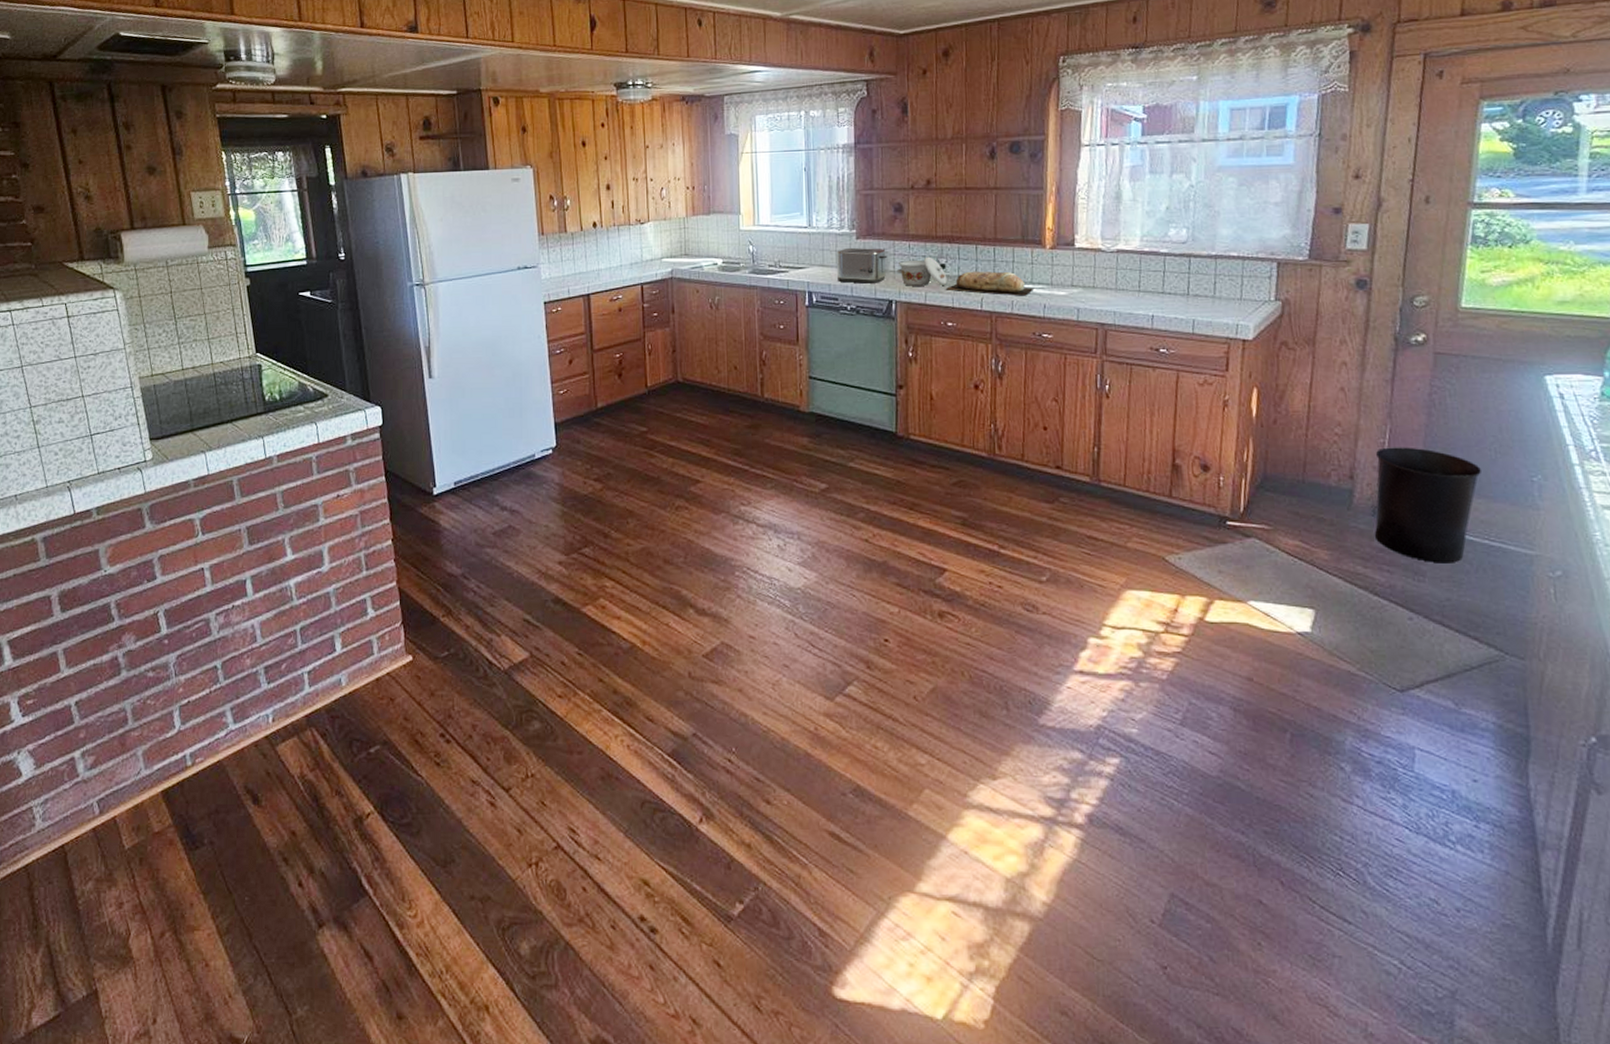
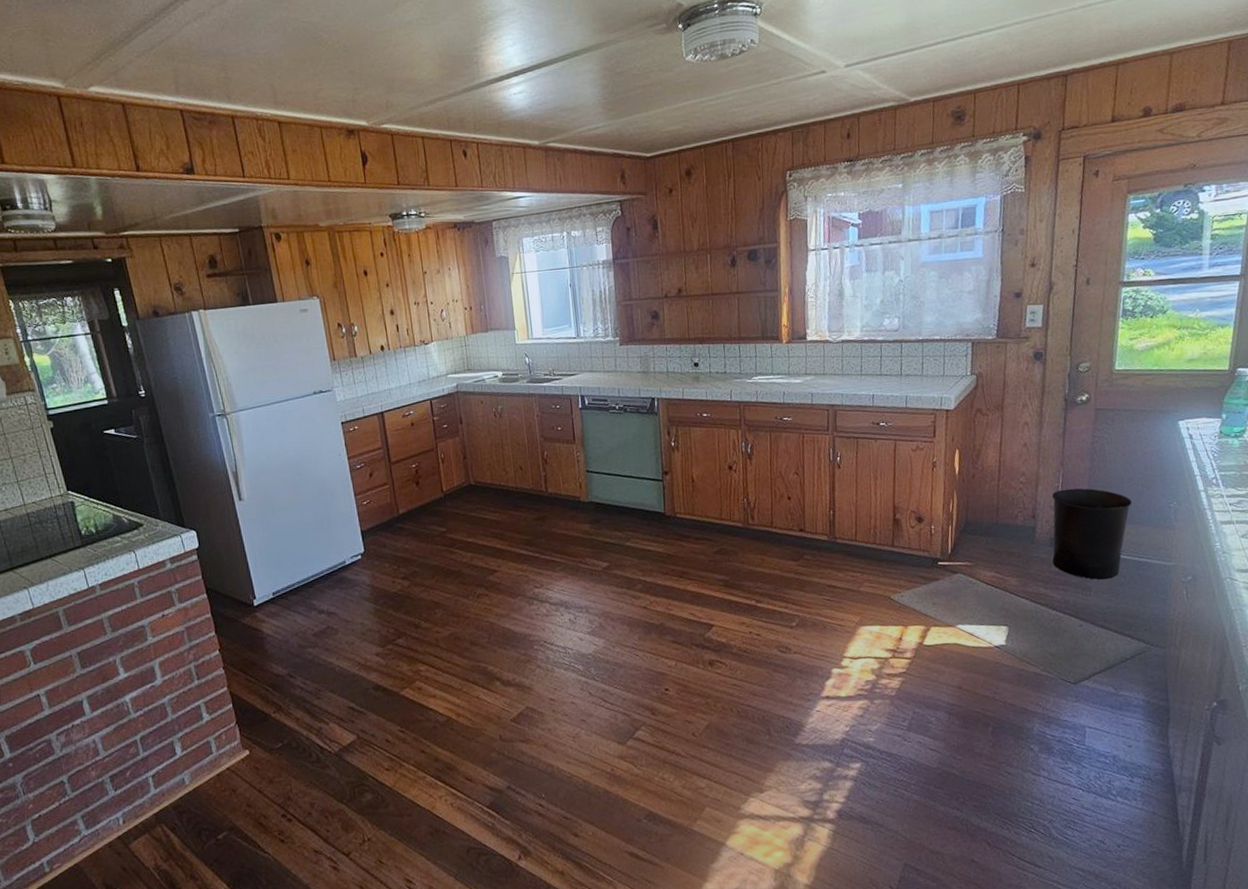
toaster: present [836,247,888,284] -> none [603,352,648,385]
cooking pot: present [896,256,947,286] -> none [656,357,701,384]
bread loaf: present [946,271,1035,296] -> none [700,366,775,387]

